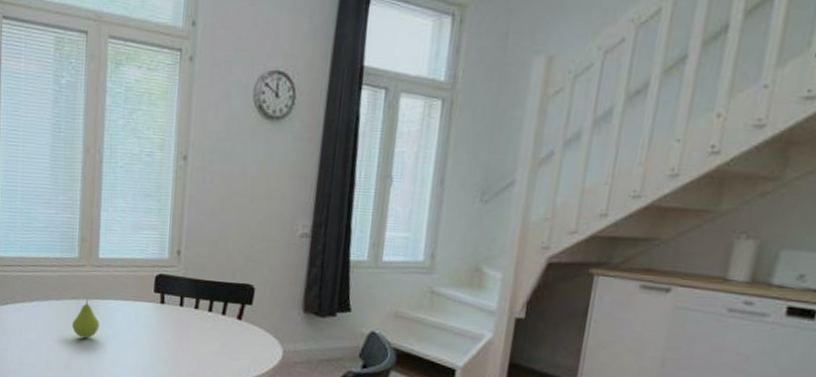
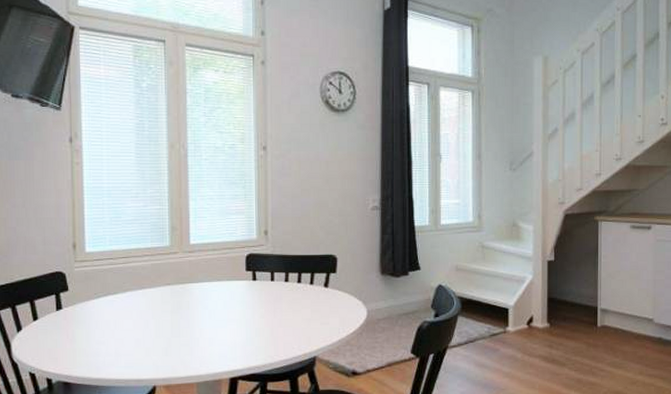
fruit: present [71,300,100,339] -> none [167,285,195,322]

